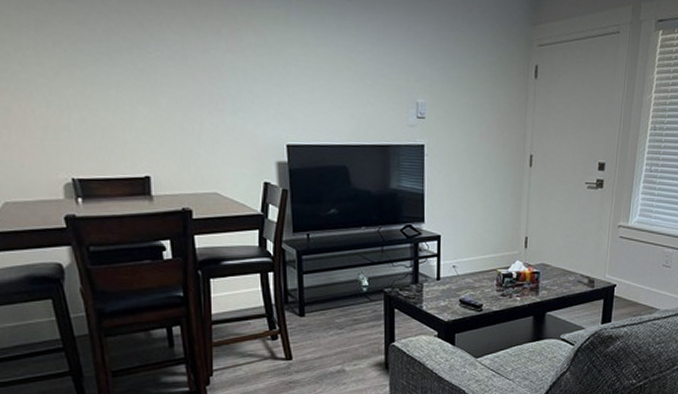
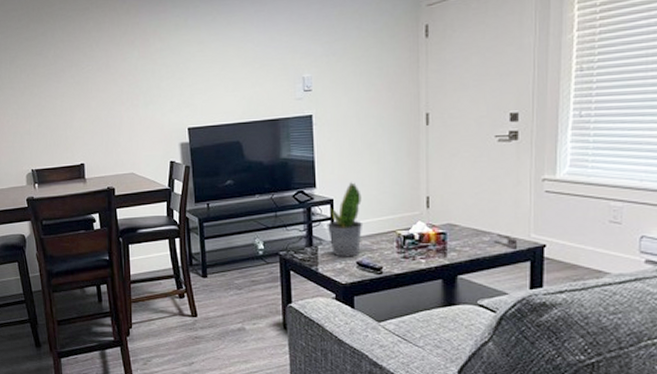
potted plant: none [433,217,468,295] -> present [327,181,364,257]

